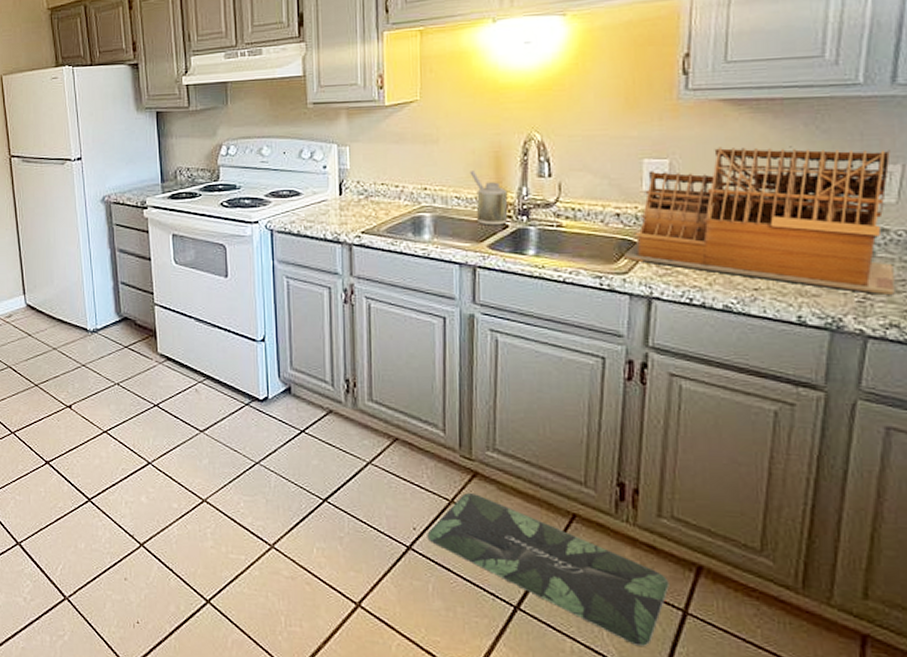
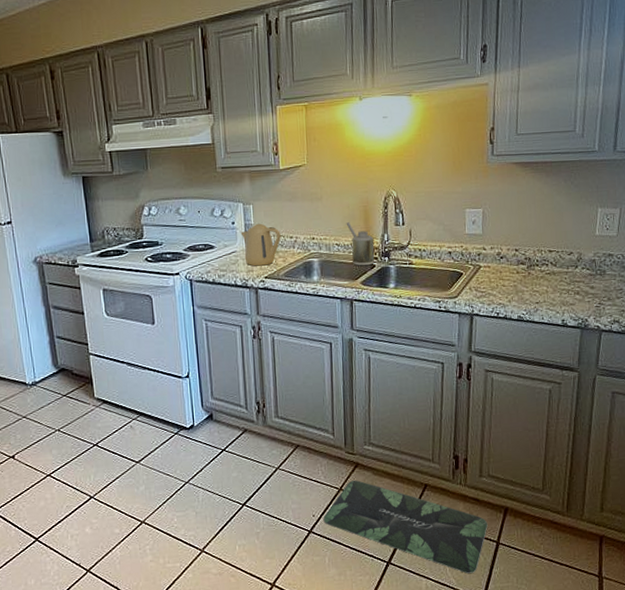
kettle: none [333,168,383,219] -> present [240,223,281,267]
architectural model: present [623,146,895,294] -> none [454,197,616,301]

